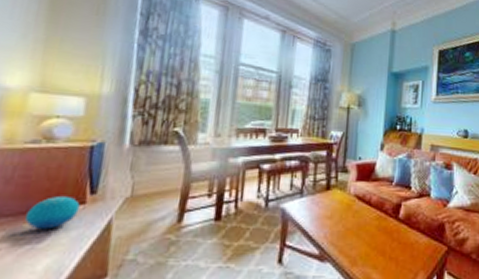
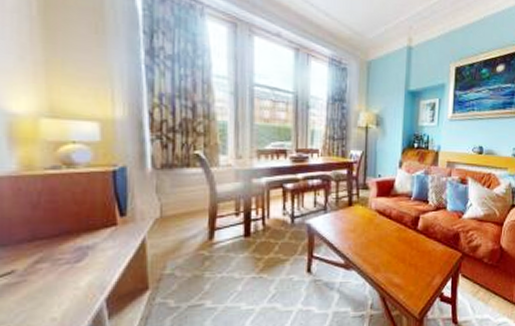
decorative orb: present [25,195,80,230] -> none [60,218,112,250]

